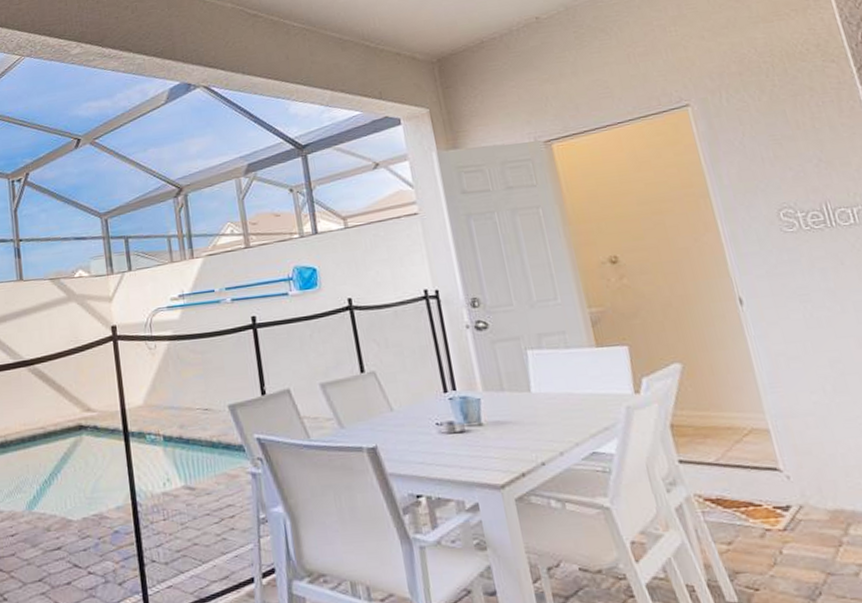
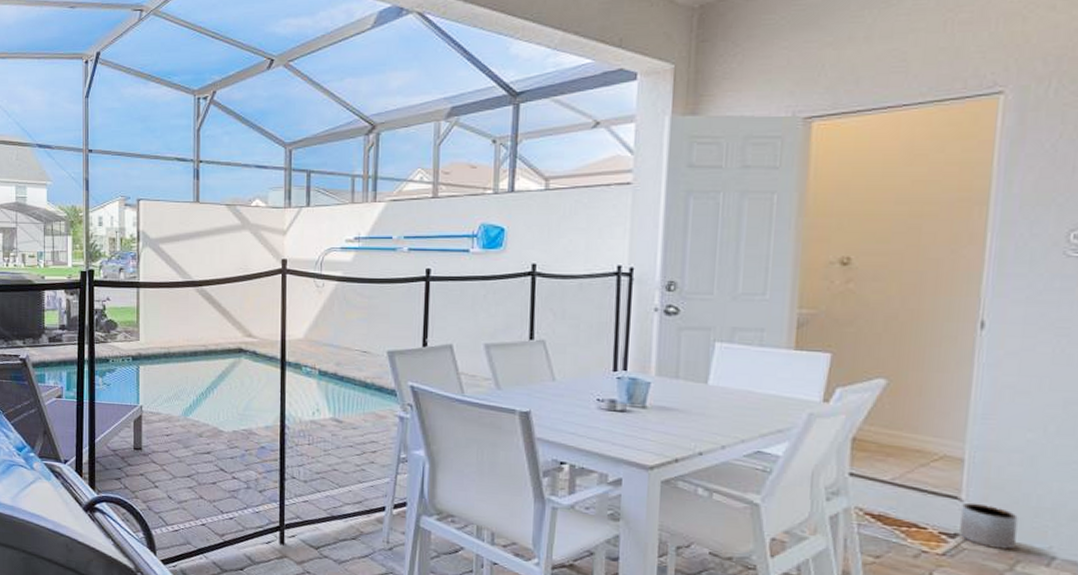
planter: none [783,471,841,515] -> present [959,502,1018,550]

